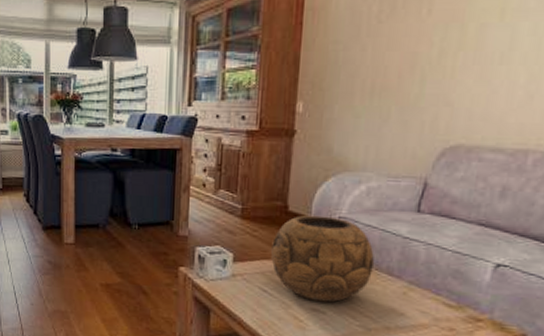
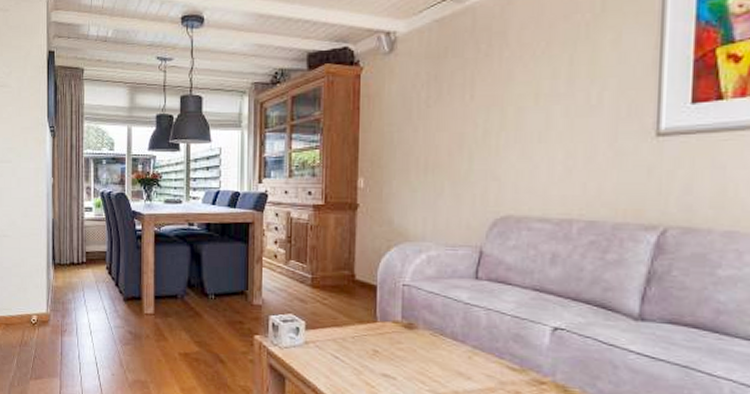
decorative bowl: present [271,215,375,303] -> none [341,283,440,368]

